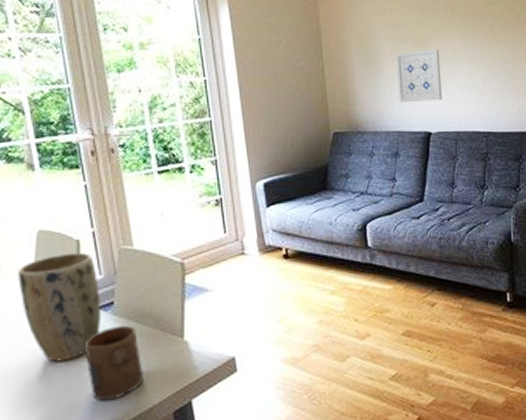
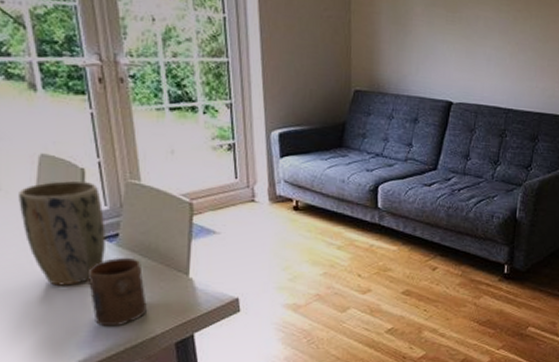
wall art: present [396,48,443,103] -> none [424,15,472,71]

